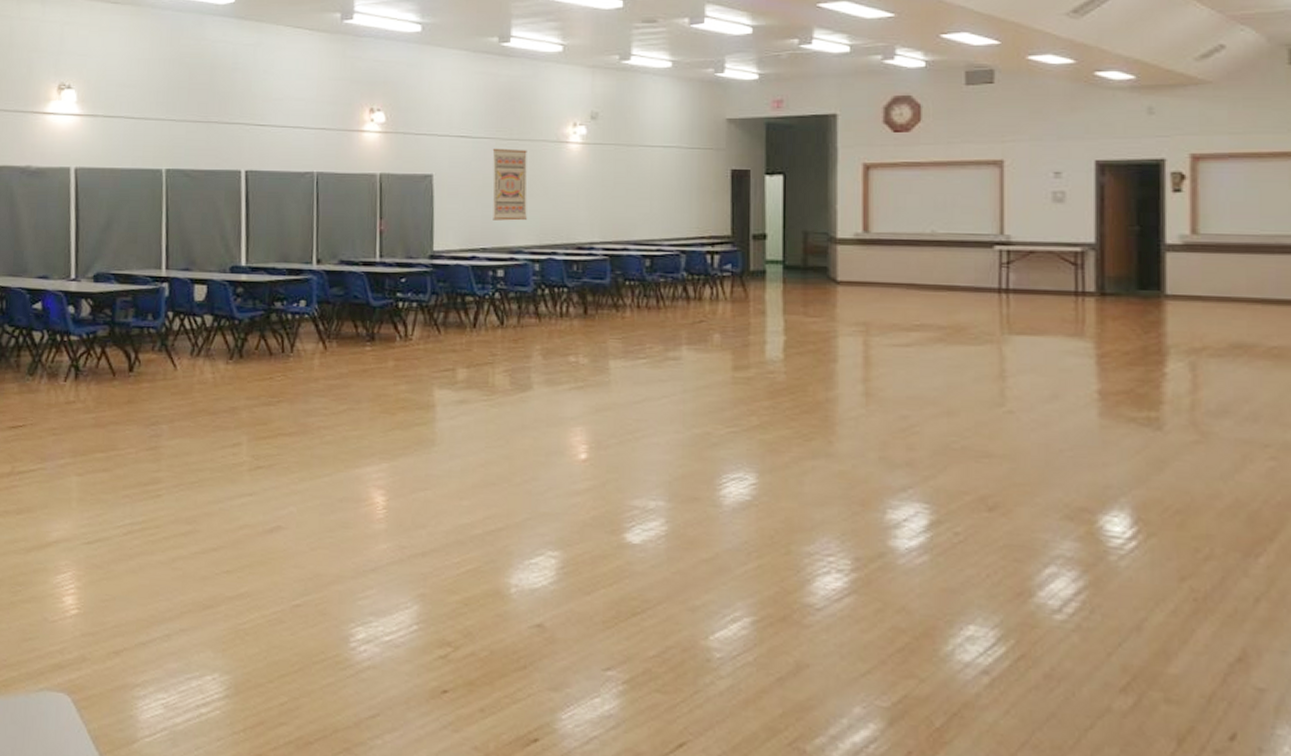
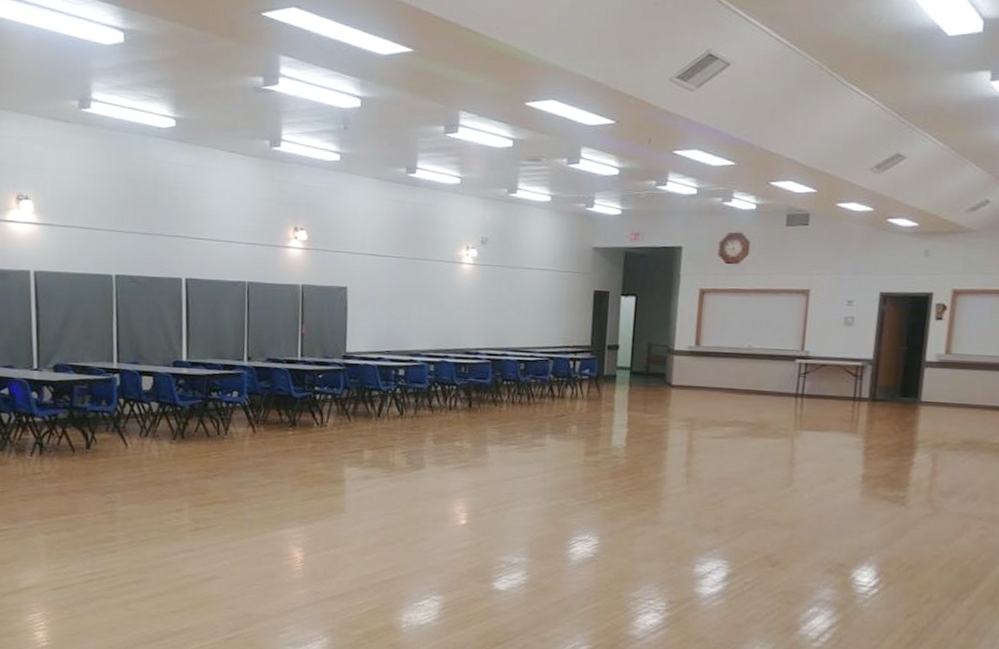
wall art: present [492,149,527,221] -> none [396,267,427,329]

